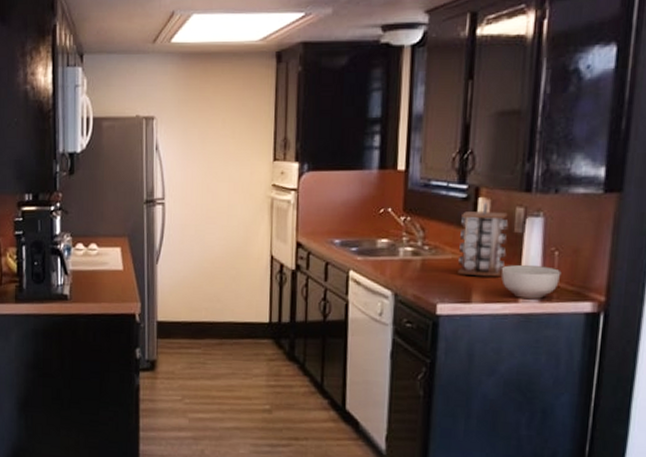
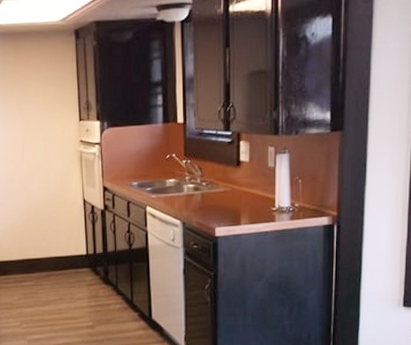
spice rack: present [458,202,509,277] -> none [229,144,264,204]
bowl: present [500,264,562,299] -> none [261,191,305,218]

